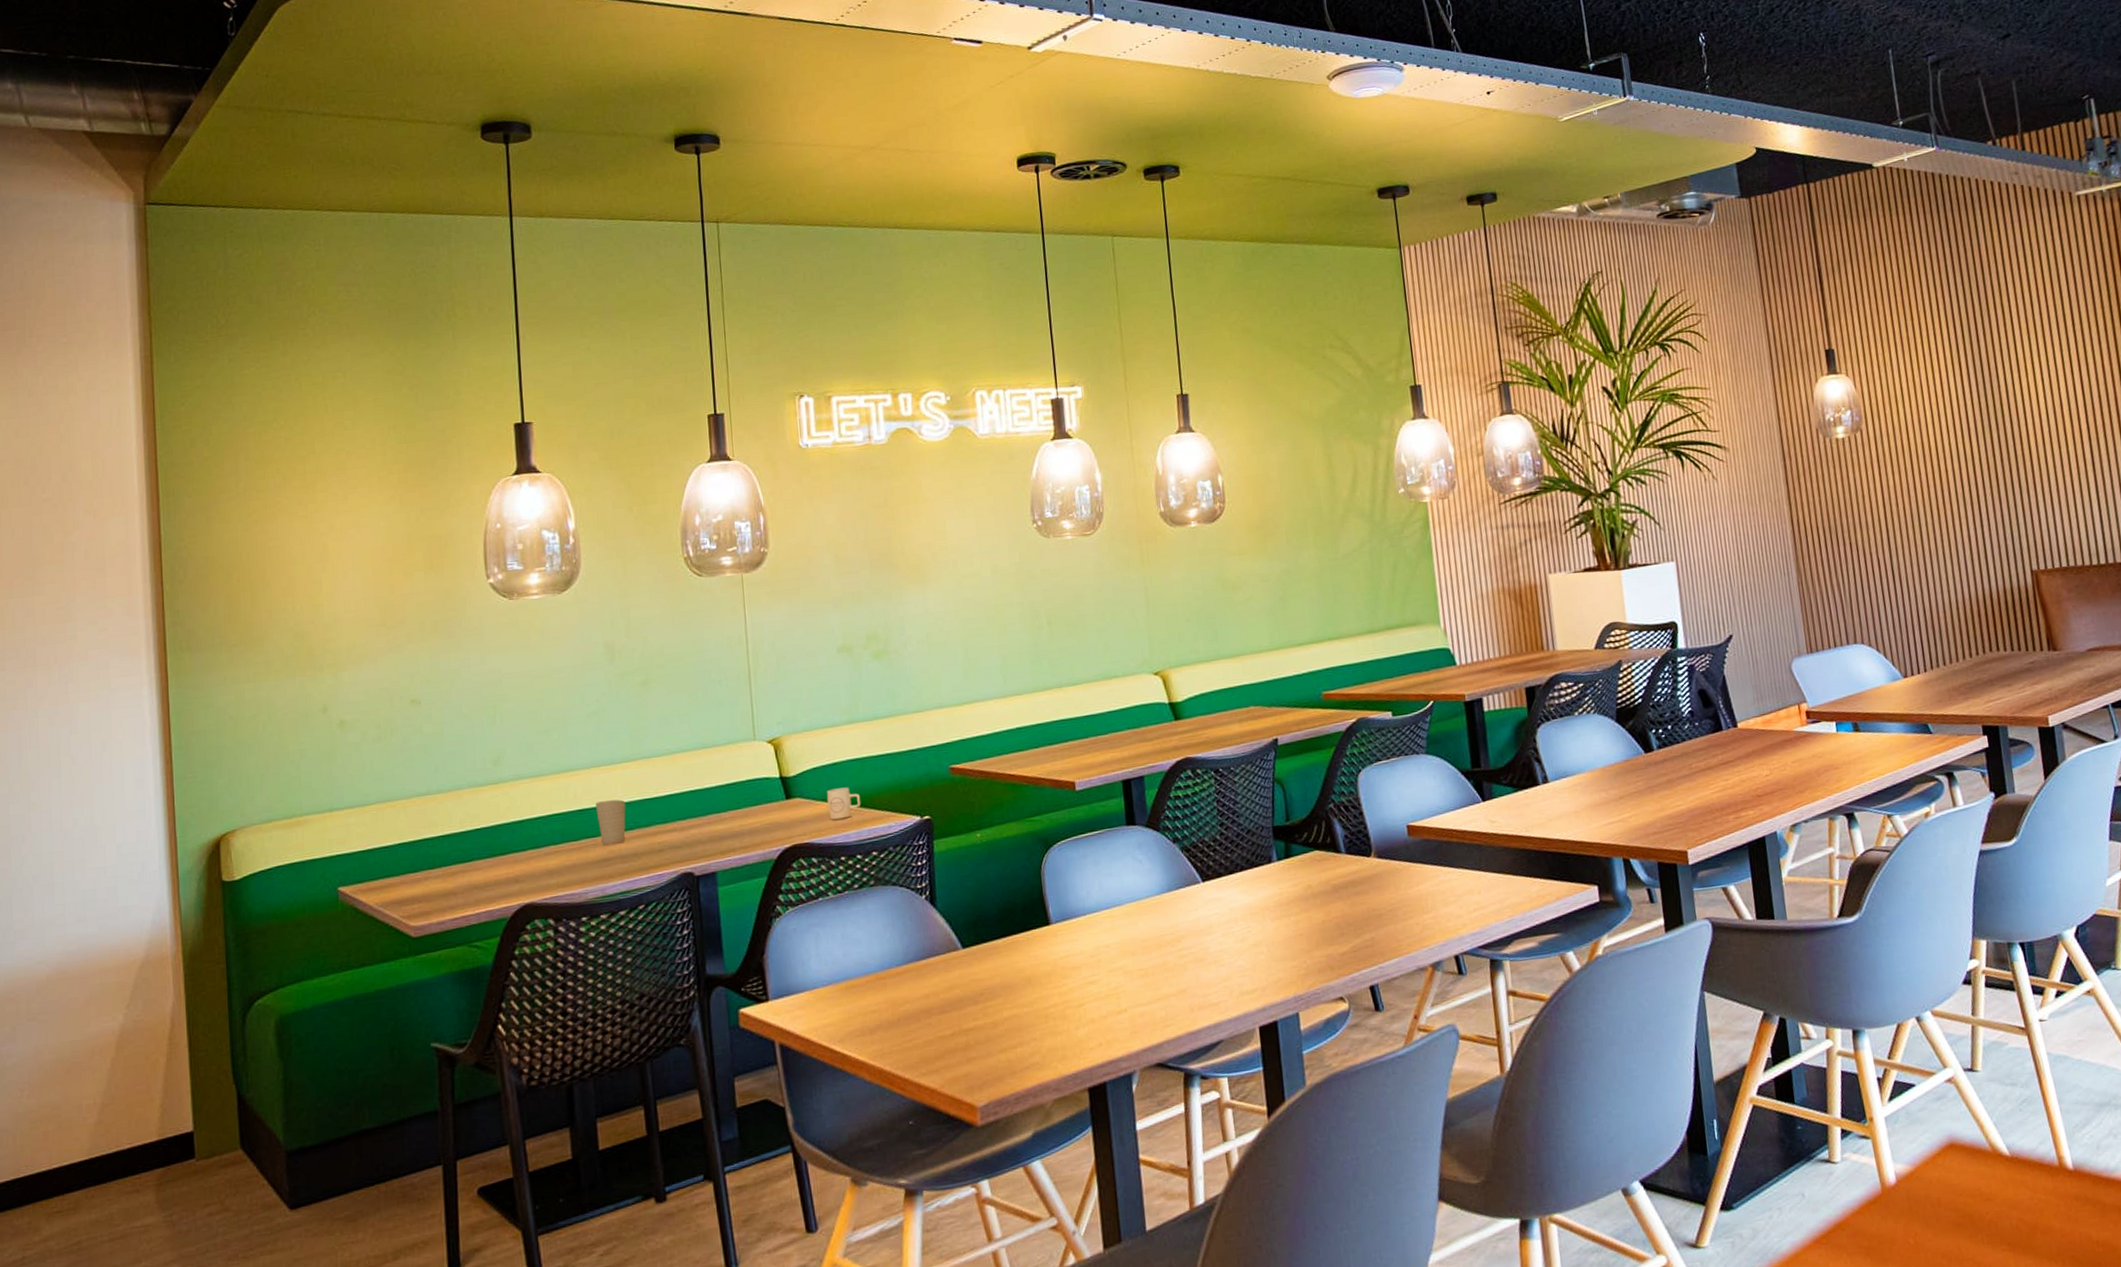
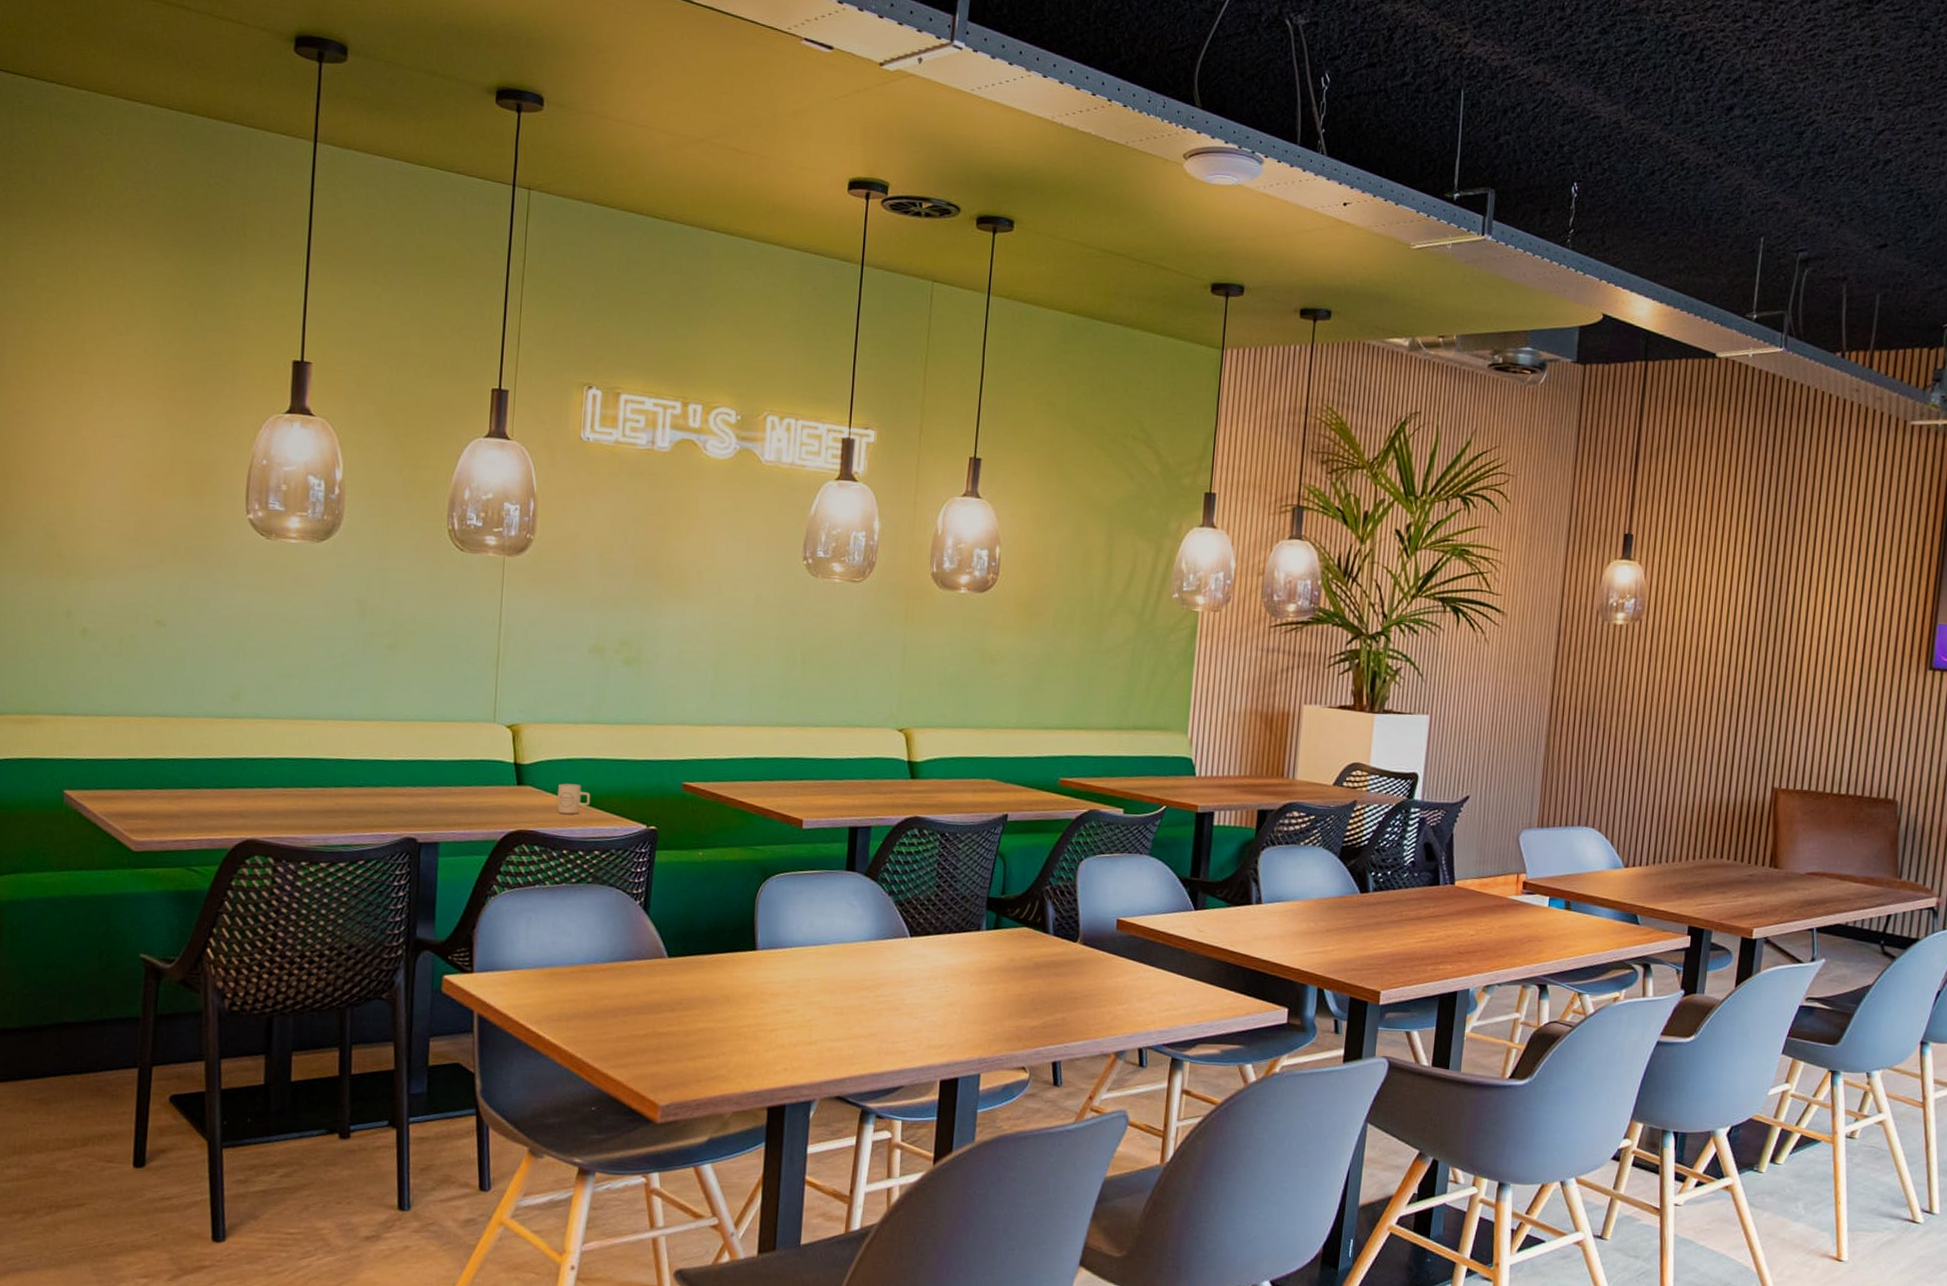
cup: present [595,799,626,847] -> none [328,754,358,799]

